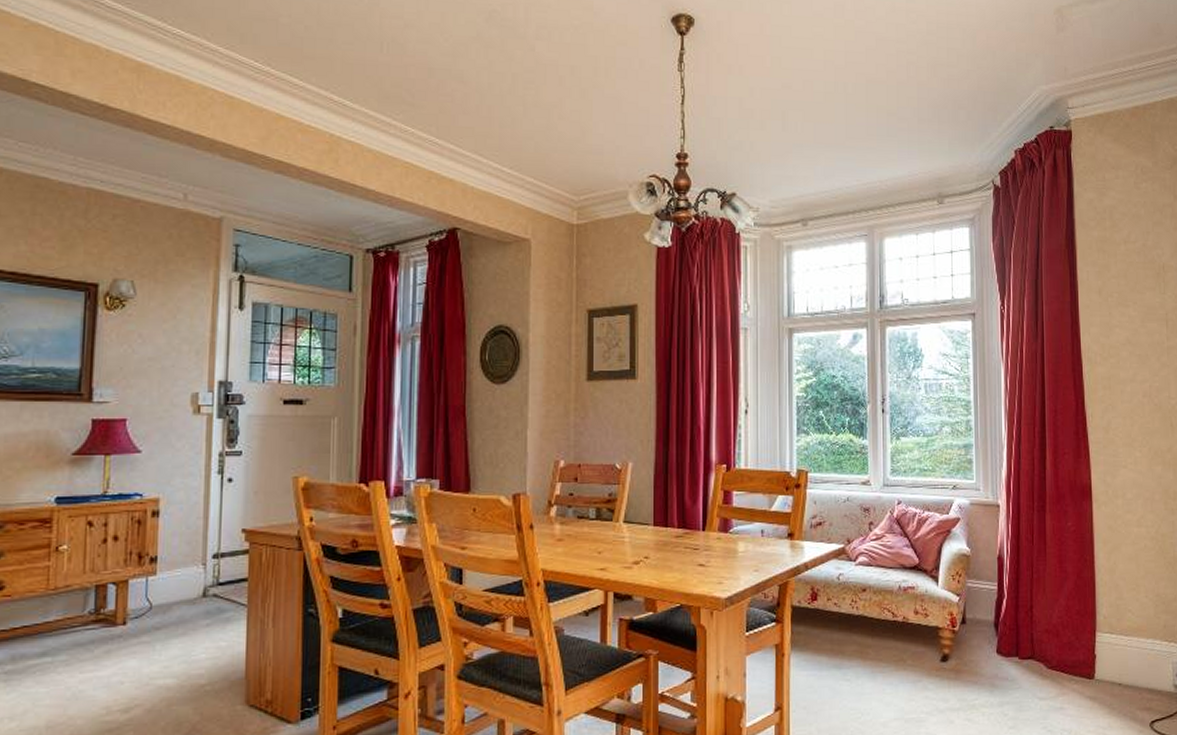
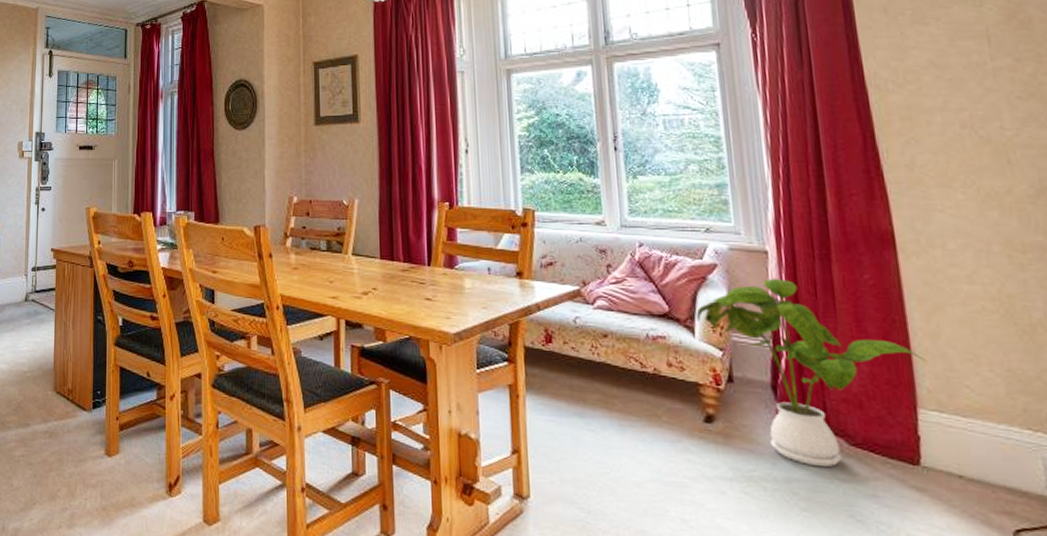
house plant: none [941,528,1104,690] -> present [696,278,925,468]

